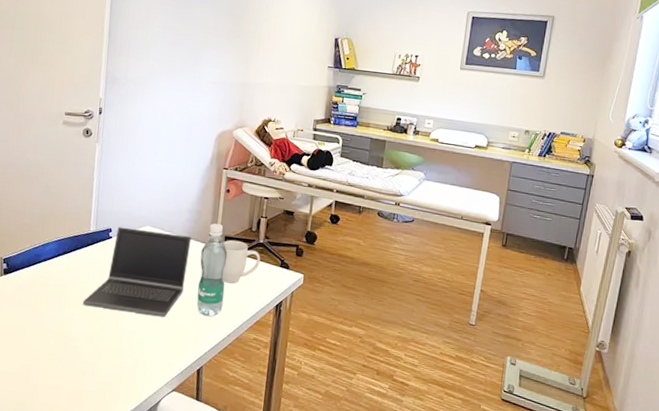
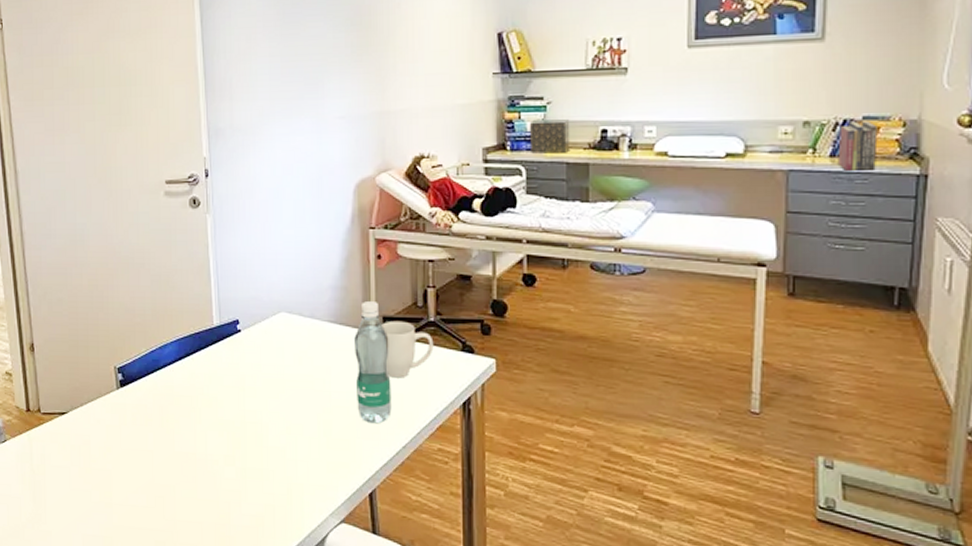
laptop computer: present [83,227,192,317] -> none [216,316,340,428]
decorative box: none [347,105,376,131] -> present [530,119,571,154]
books: none [542,134,569,168] -> present [837,120,878,171]

